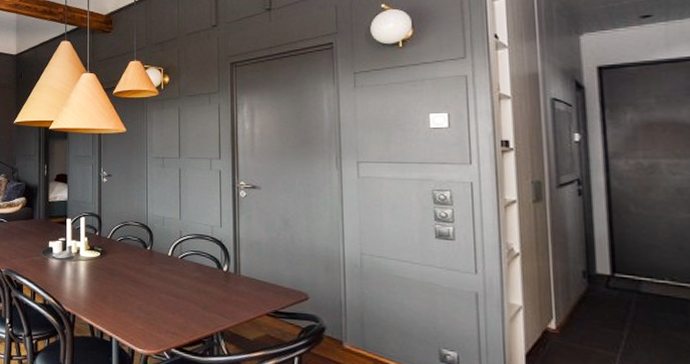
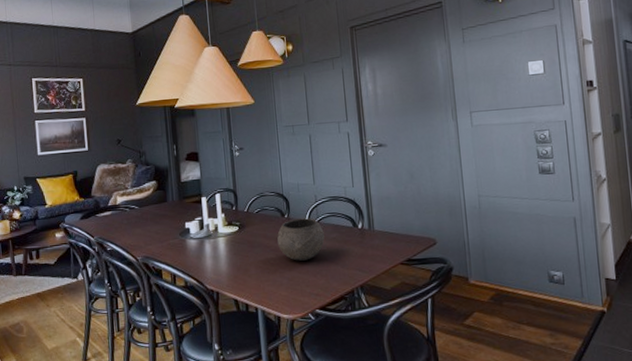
bowl: none [138,252,187,297] -> present [277,218,325,261]

